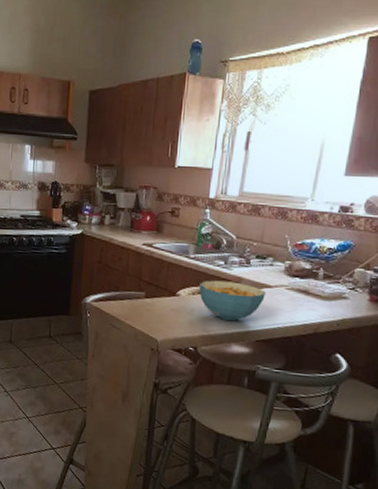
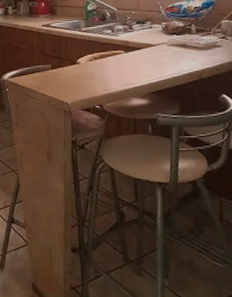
cereal bowl: present [199,280,266,322] -> none [94,45,151,79]

